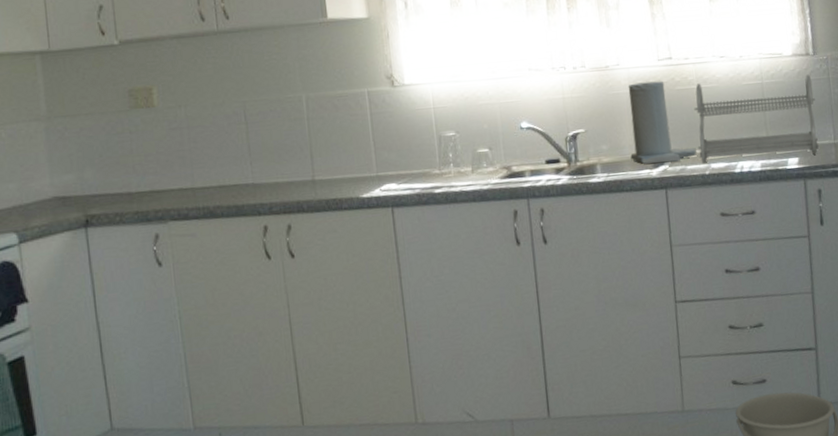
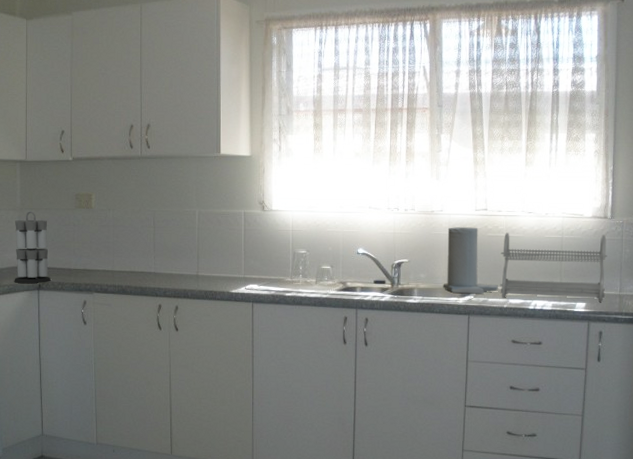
spice rack: none [39,119,105,222] -> present [14,211,52,284]

